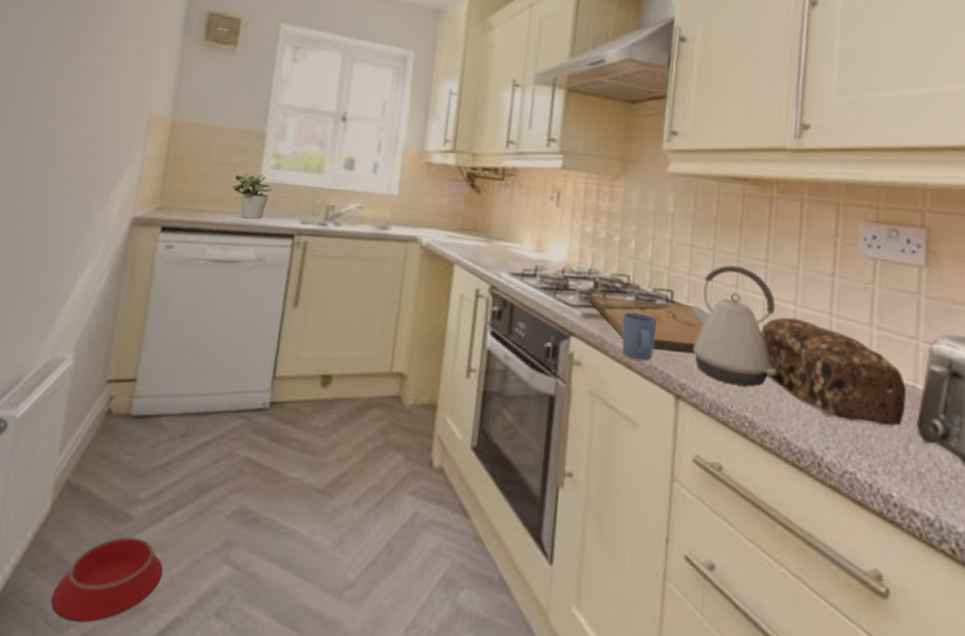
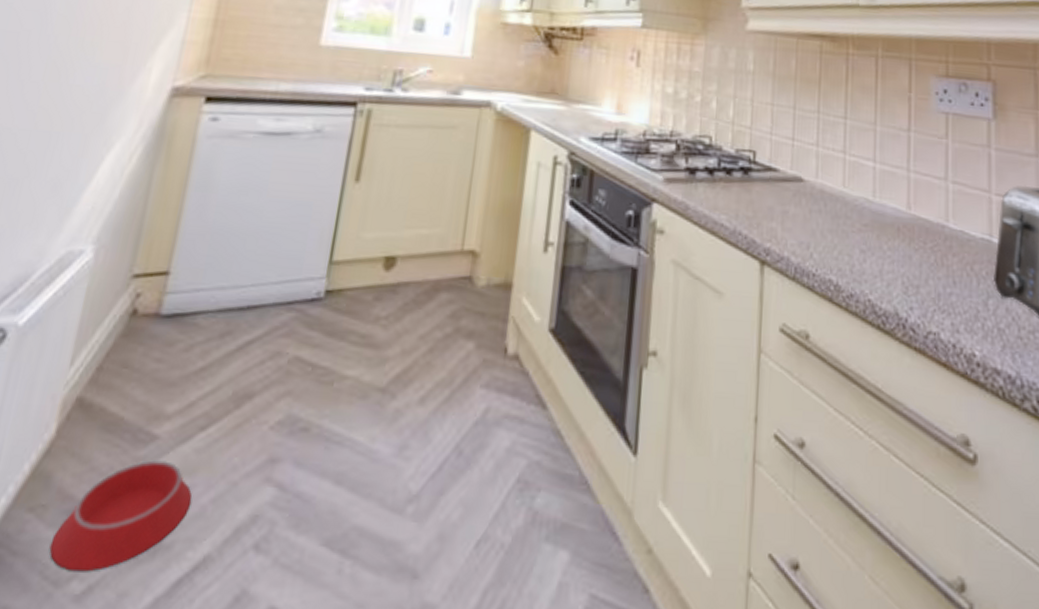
potted plant: present [232,173,272,220] -> none [288,37,334,87]
cutting board: present [589,295,702,353] -> none [671,159,785,215]
mug: present [621,312,658,362] -> none [705,175,741,227]
kettle: present [689,265,777,387] -> none [771,123,859,249]
bread loaf: present [760,317,907,426] -> none [842,174,983,282]

